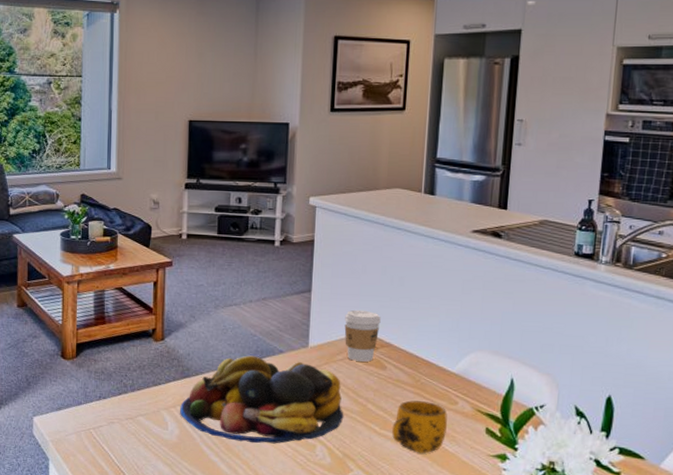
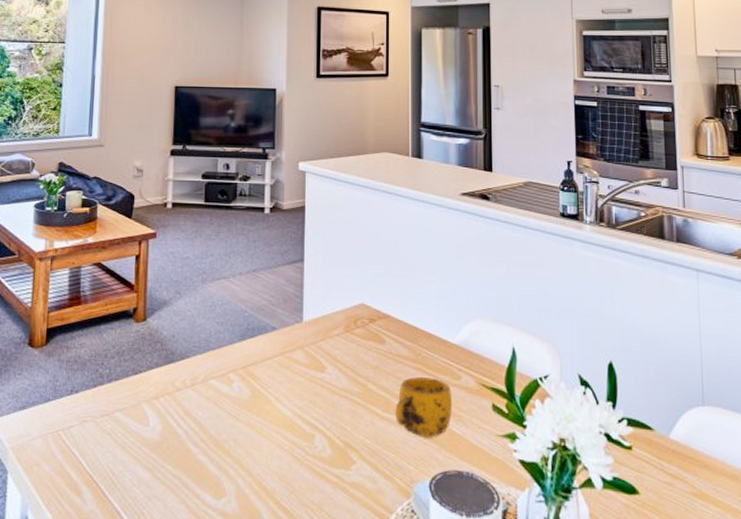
fruit bowl: present [180,355,344,444] -> none [163,334,344,437]
coffee cup: present [344,309,381,362] -> none [339,279,377,336]

